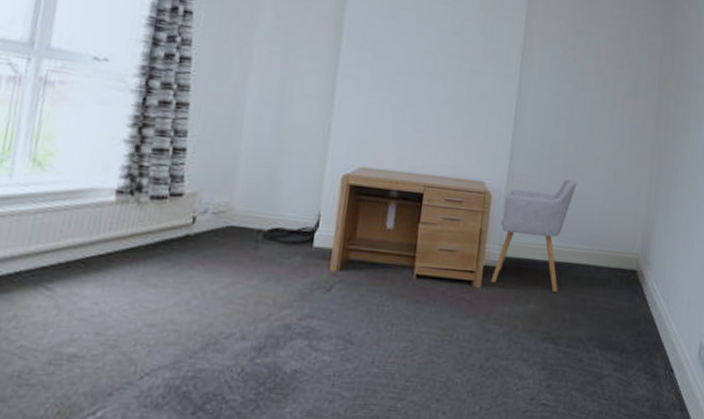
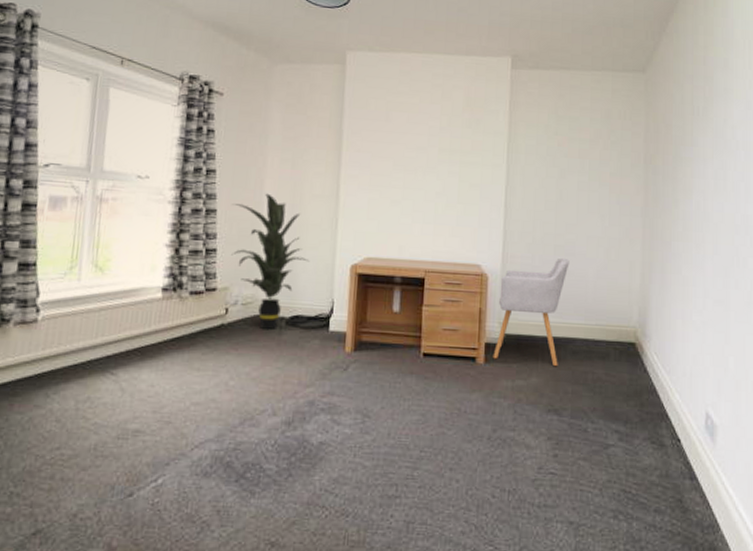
indoor plant: none [204,88,296,244] -> present [231,193,310,330]

